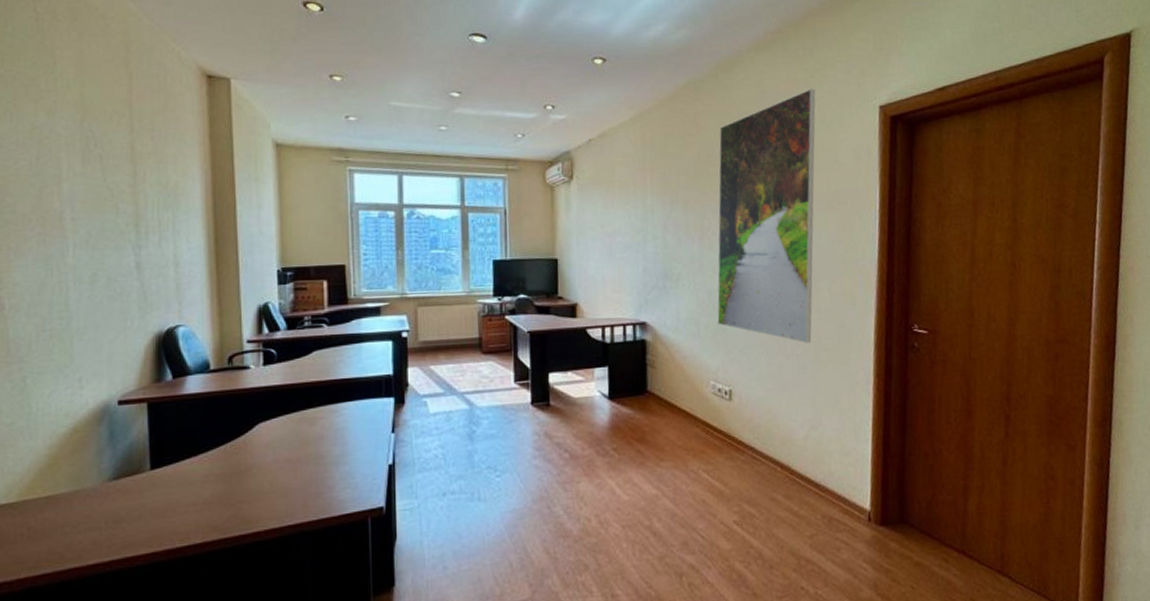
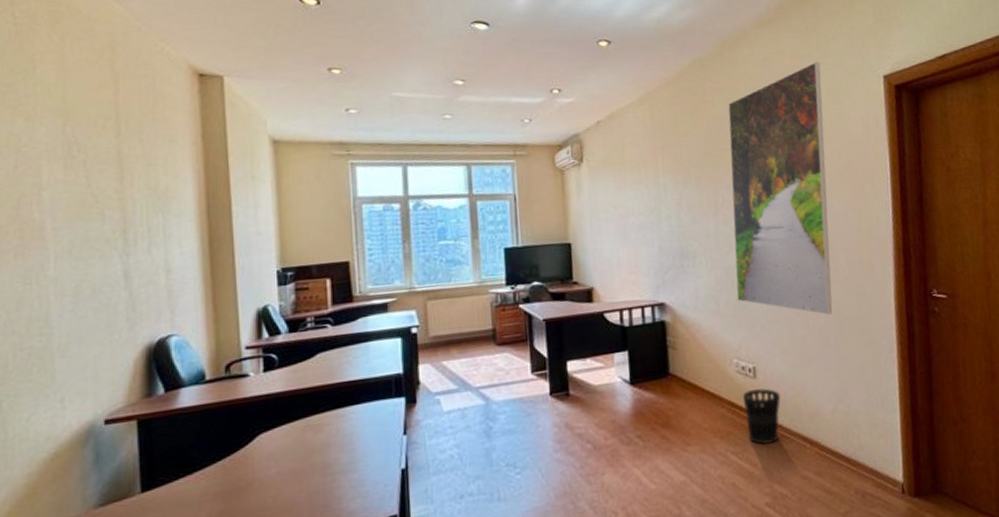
wastebasket: none [717,411,755,465] -> present [742,388,781,445]

